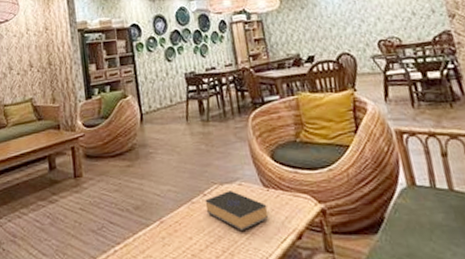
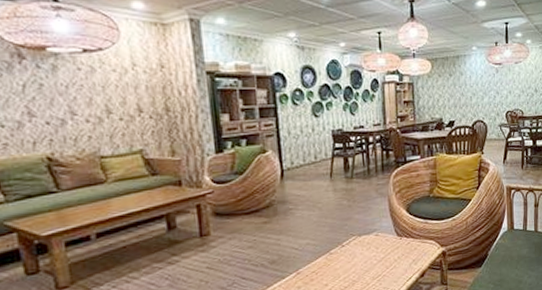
book: present [205,191,269,230] -> none [342,241,399,274]

